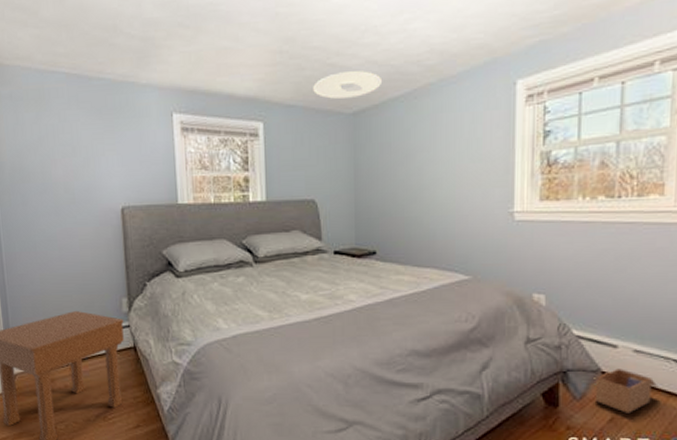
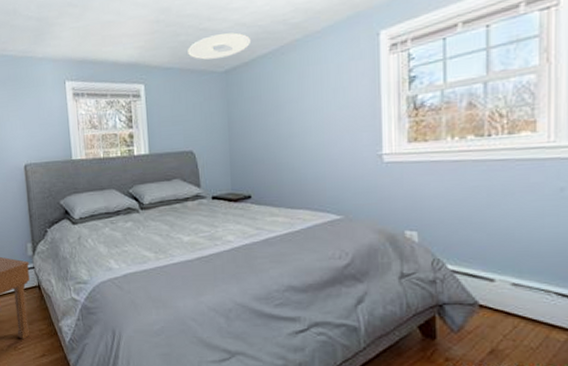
cardboard box: present [593,369,659,413] -> none [471,302,540,346]

